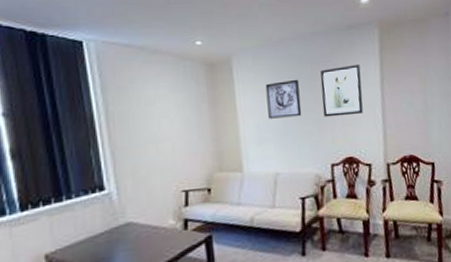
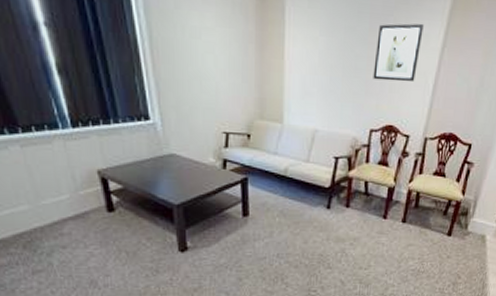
wall art: present [265,79,302,119] -> none [316,31,355,75]

